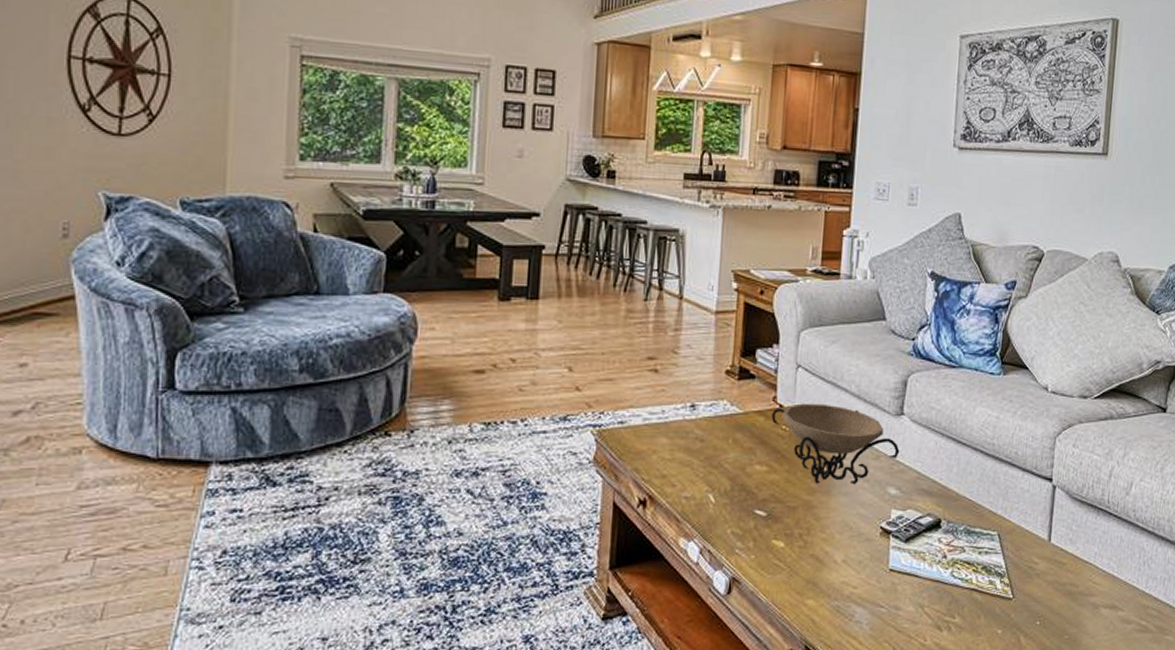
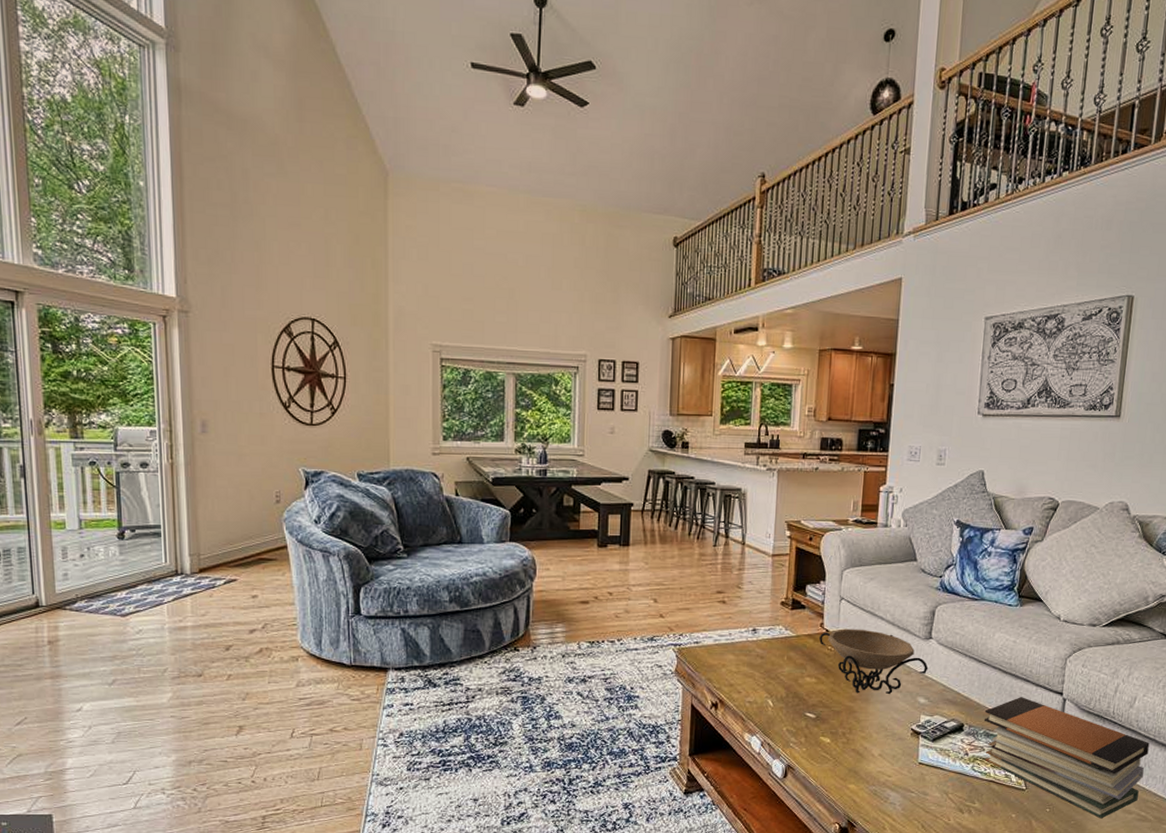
book stack: none [965,484,1148,631] -> present [984,697,1150,819]

